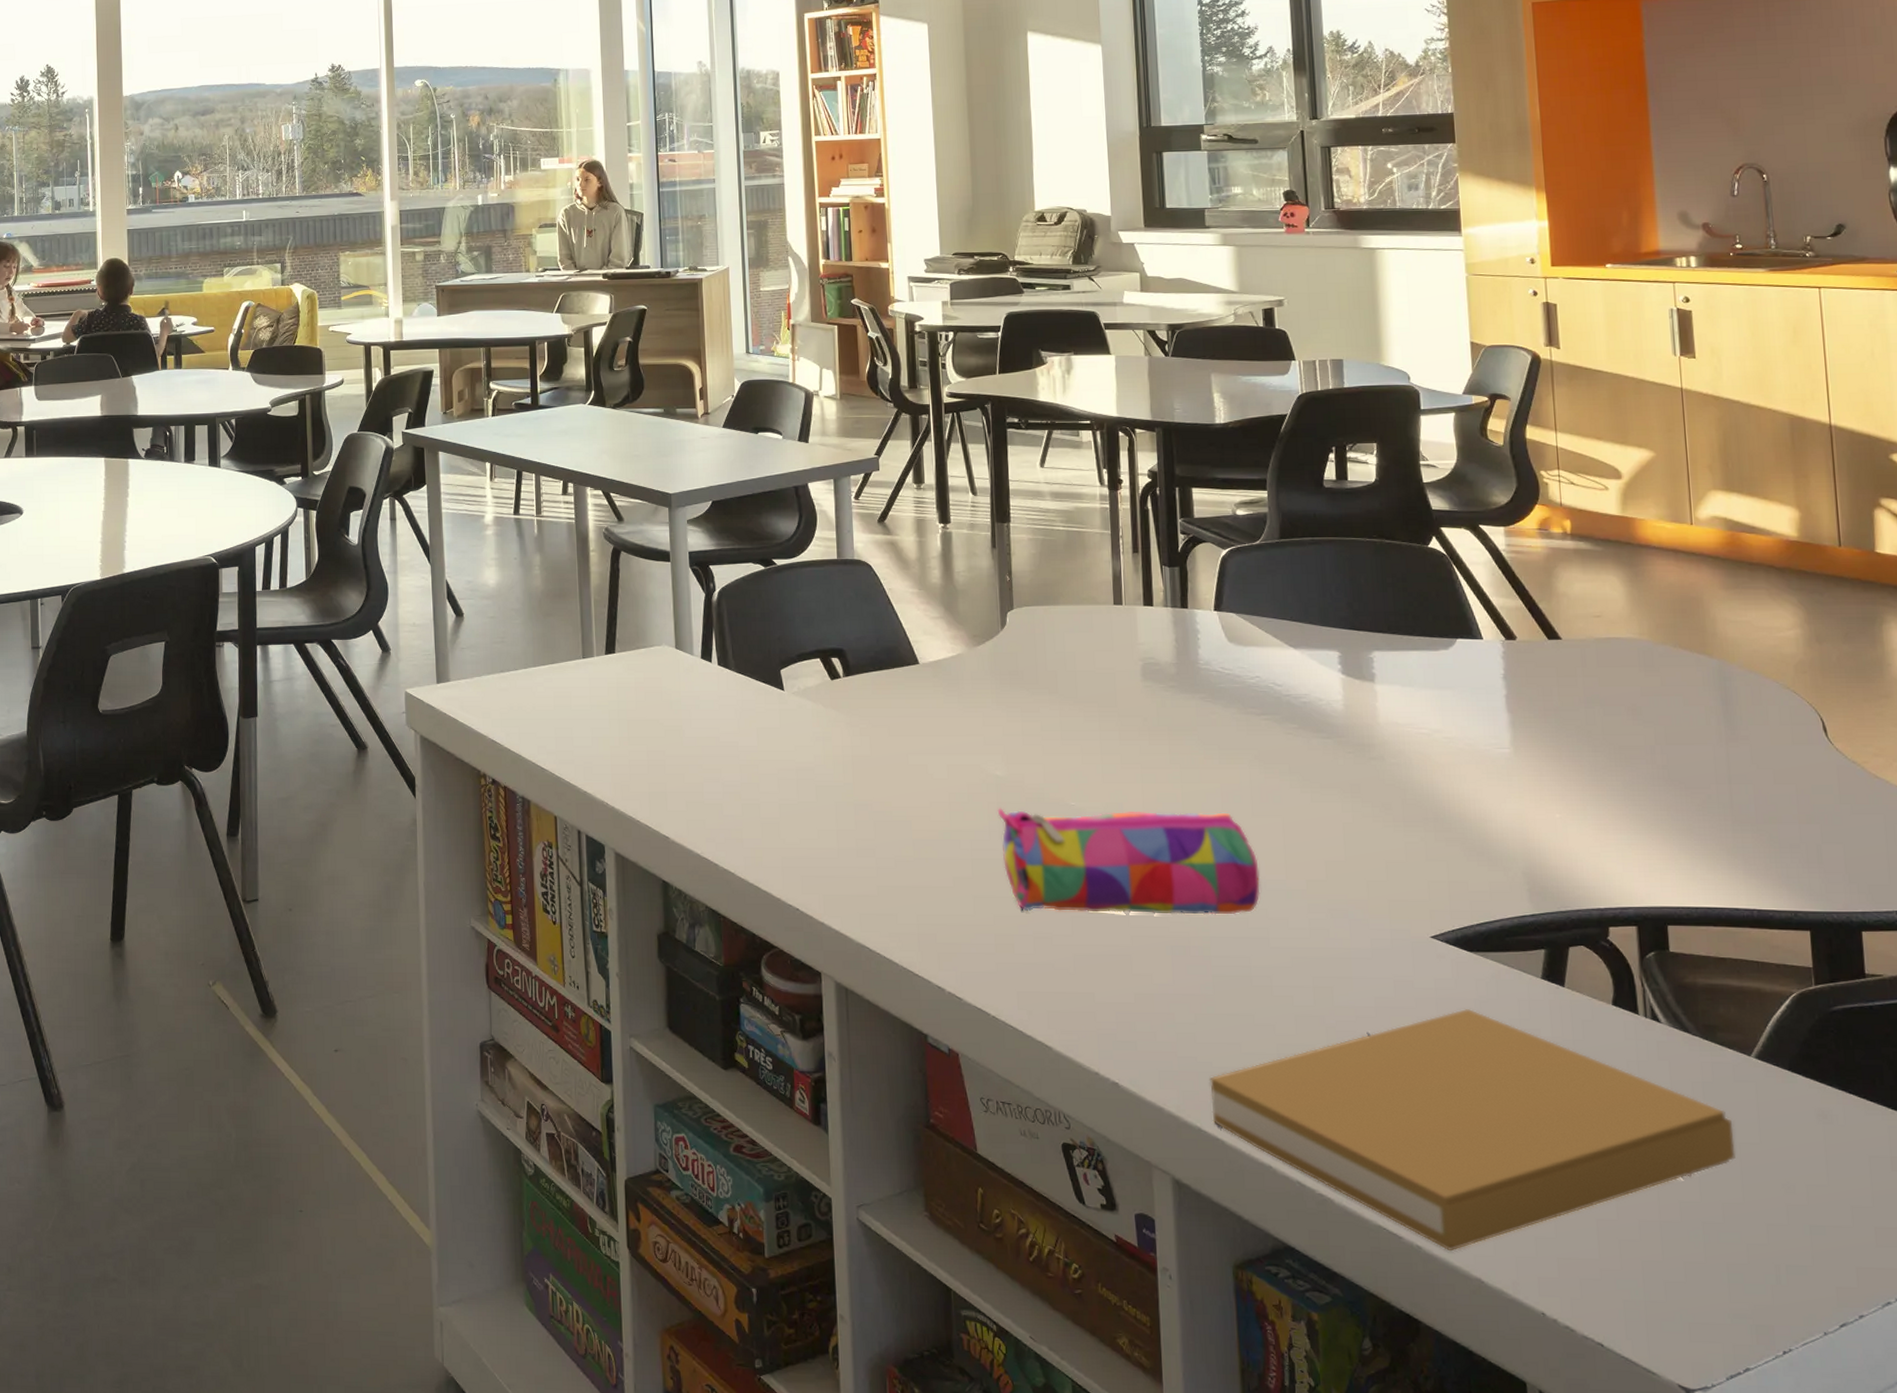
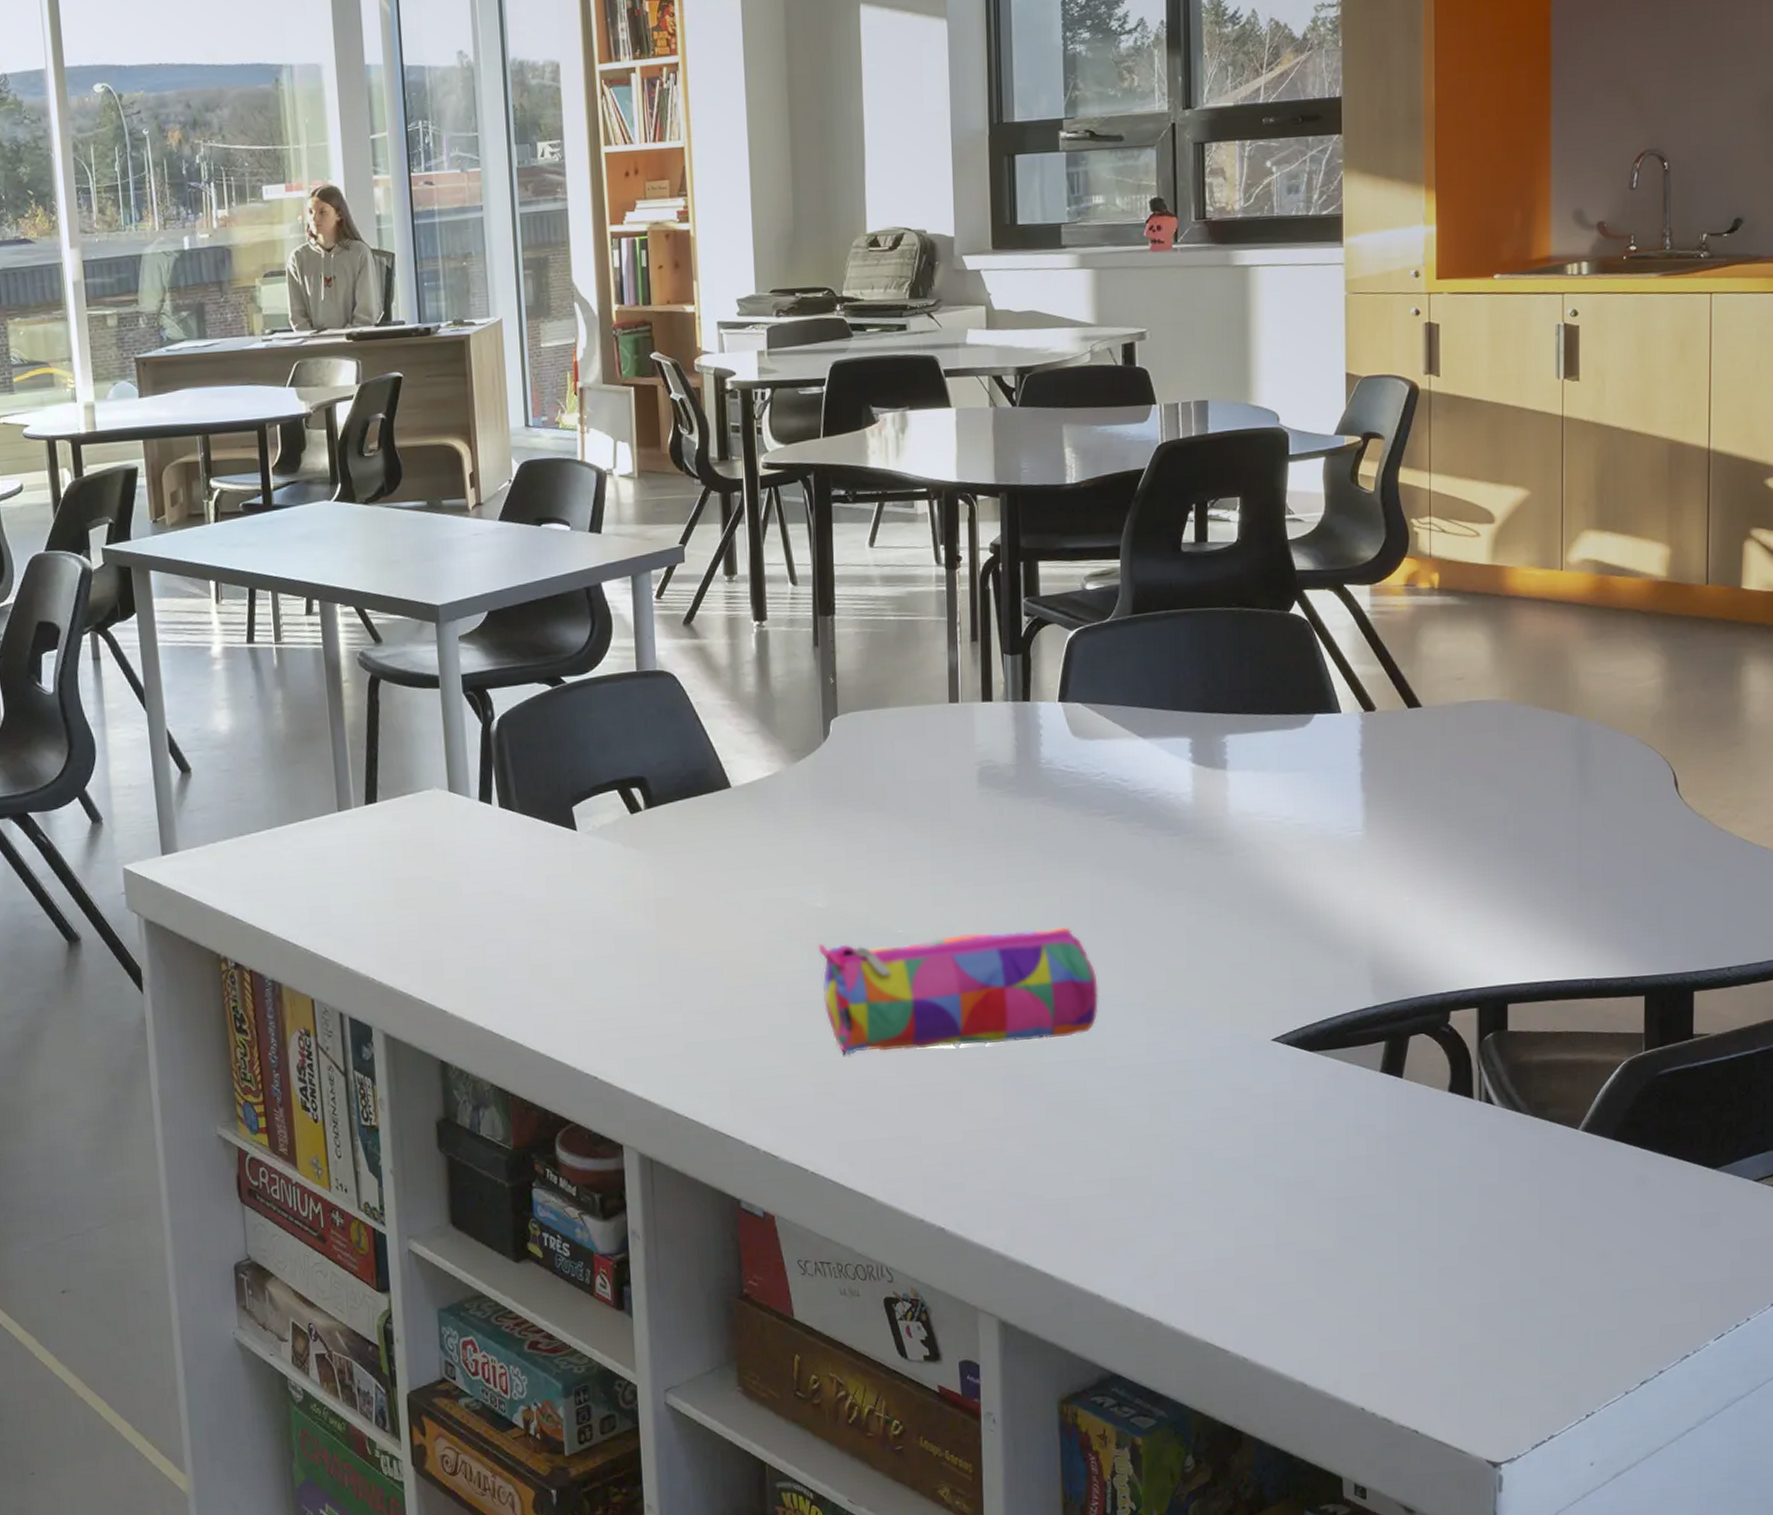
book: present [1210,1008,1736,1252] -> none [1040,1110,1556,1359]

